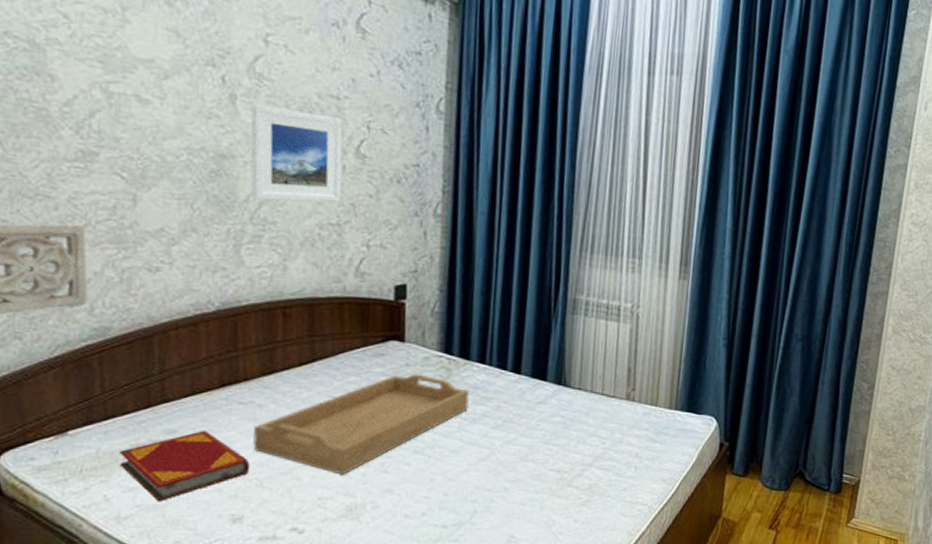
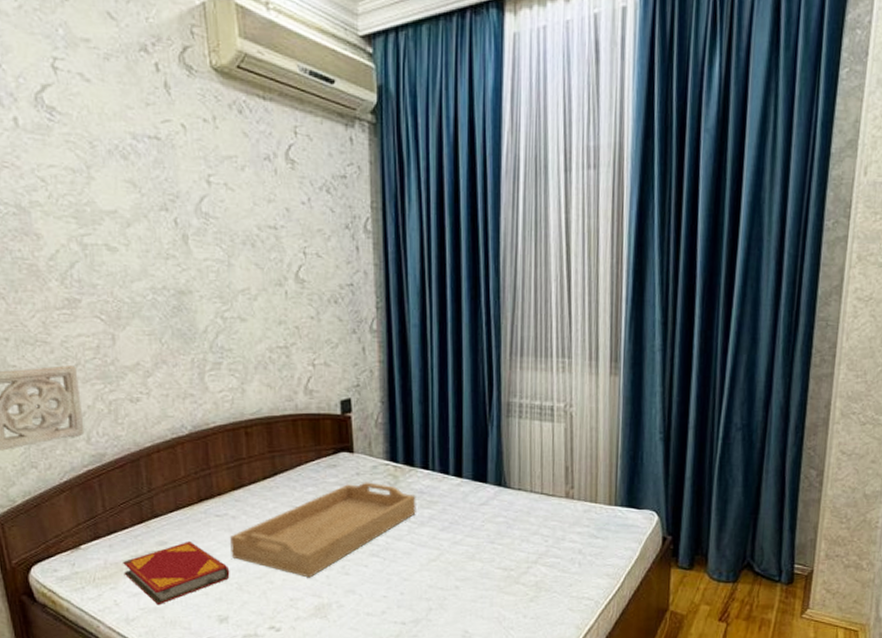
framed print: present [250,103,343,203] -> none [201,241,286,330]

